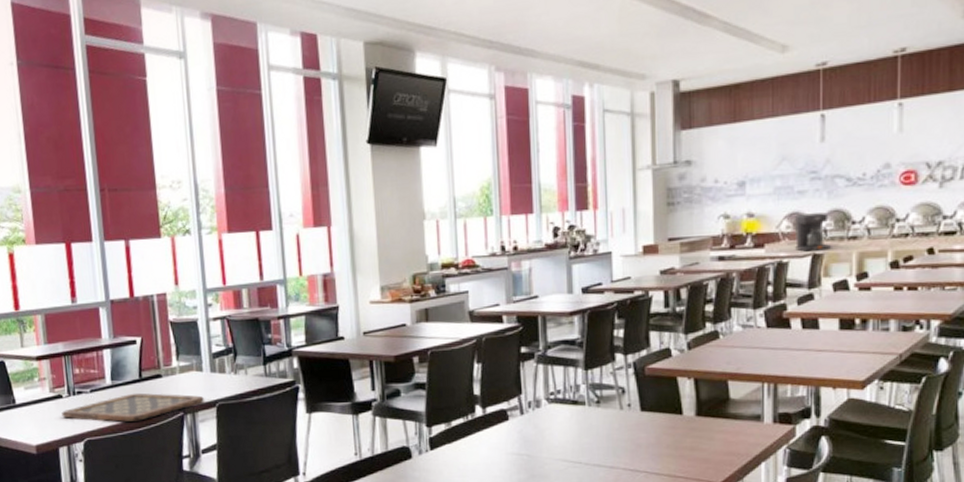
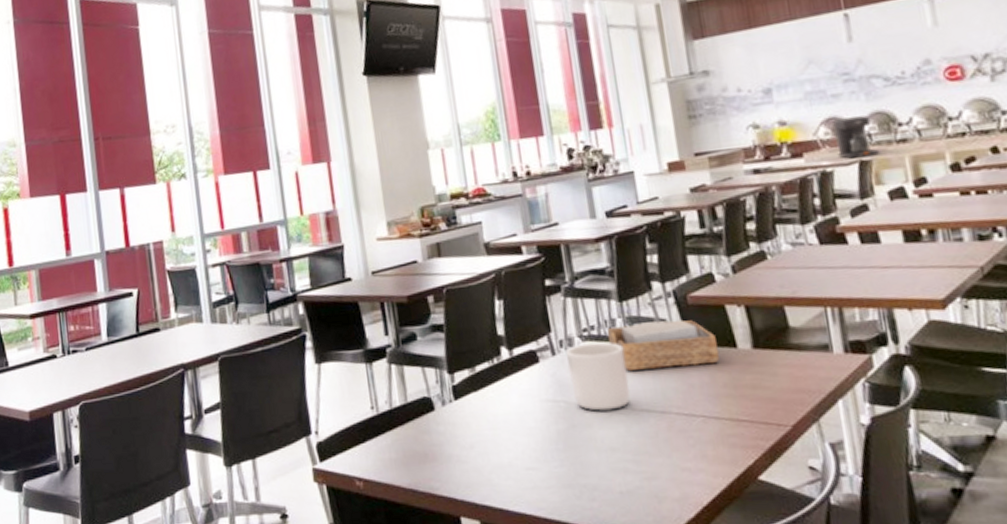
tray: present [61,392,204,423] -> none [56,349,205,382]
mug: none [532,405,586,464] -> present [565,342,630,411]
napkin holder: none [571,388,667,430] -> present [606,319,720,371]

